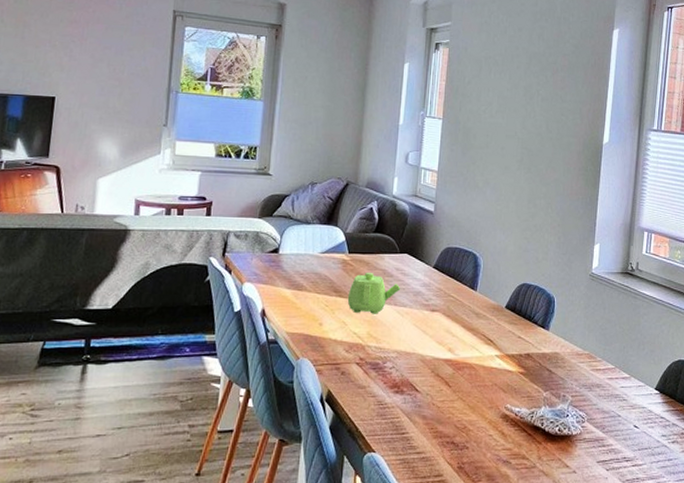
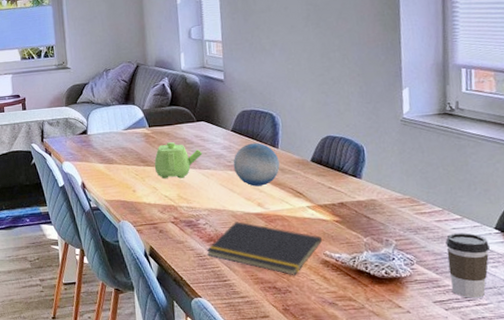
notepad: none [389,367,505,429] -> present [207,221,322,275]
decorative ball: none [430,283,476,330] -> present [233,142,280,187]
coffee cup: none [614,392,650,459] -> present [445,232,491,298]

